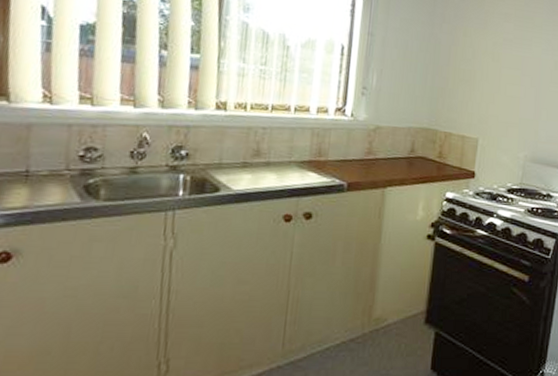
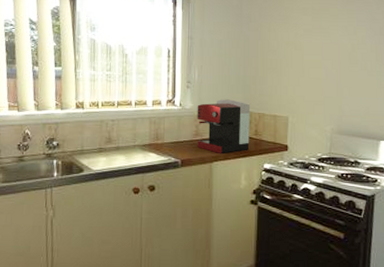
coffee maker: none [369,112,436,178] -> present [197,99,251,153]

